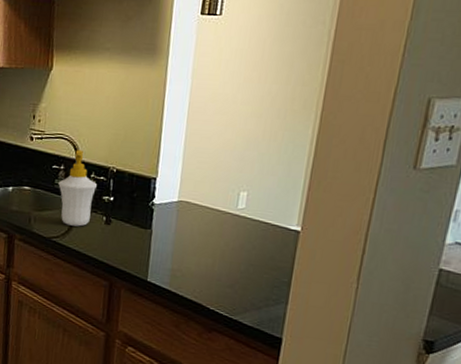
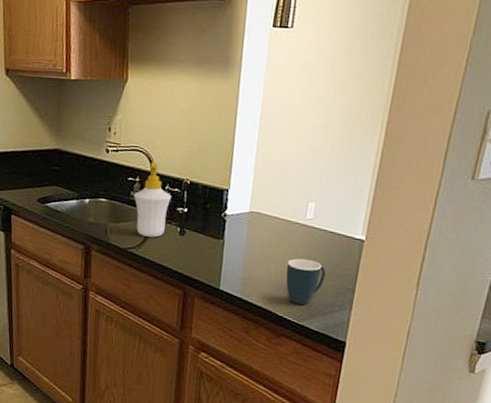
mug: none [217,250,260,299] -> present [285,258,326,305]

